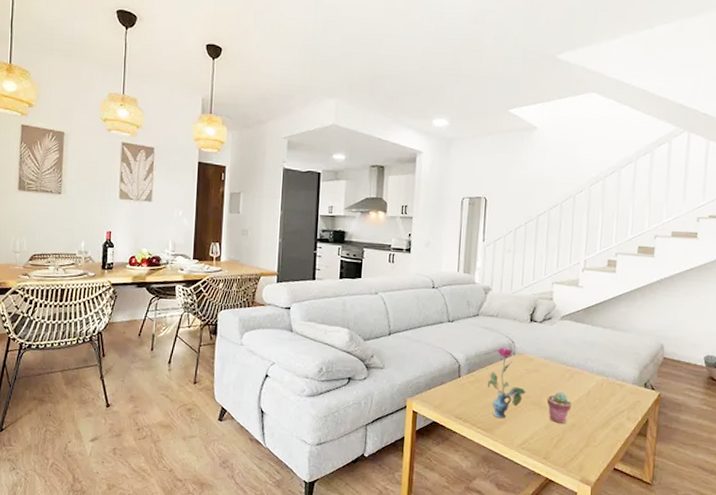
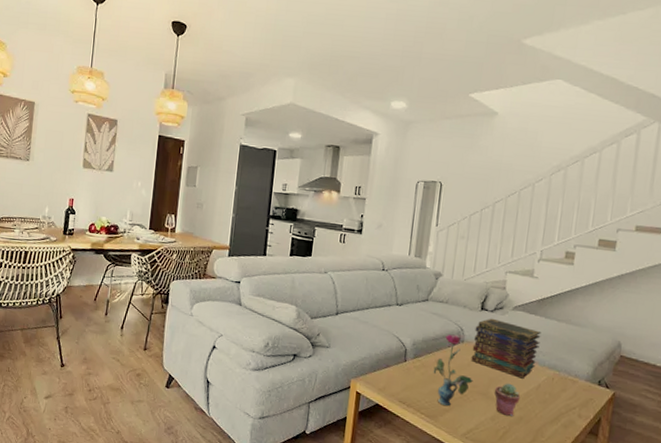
book stack: none [523,329,589,386] -> present [471,318,542,379]

